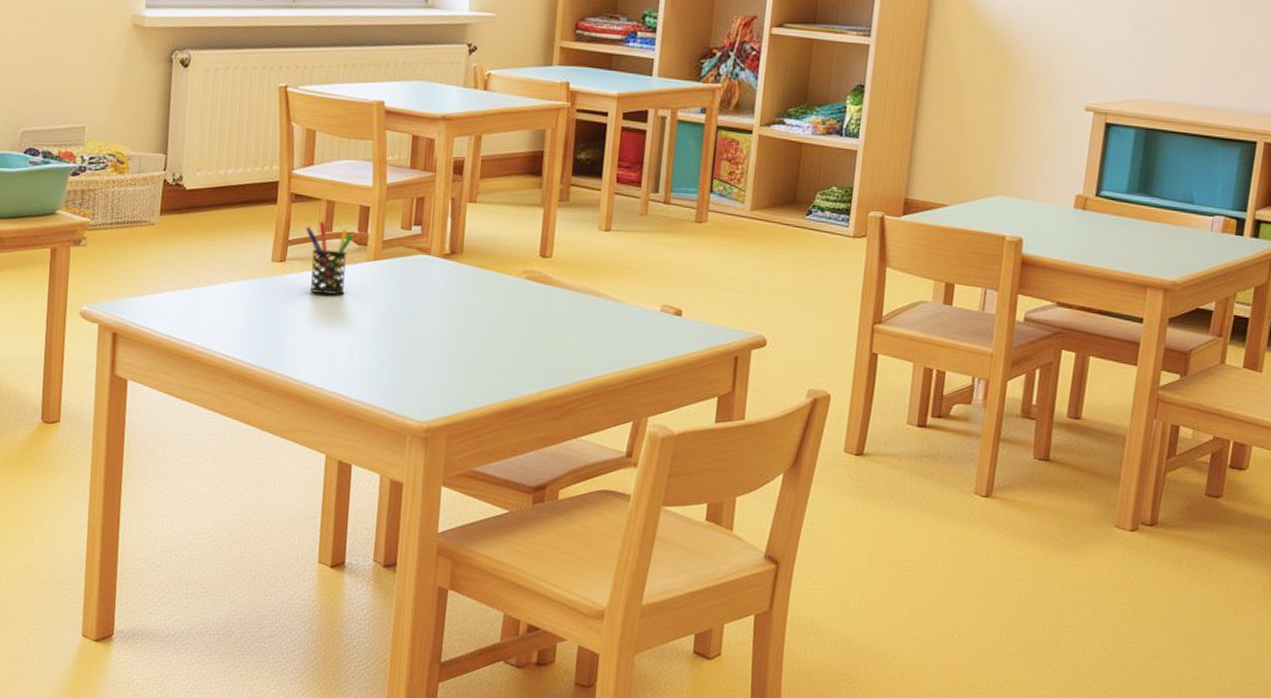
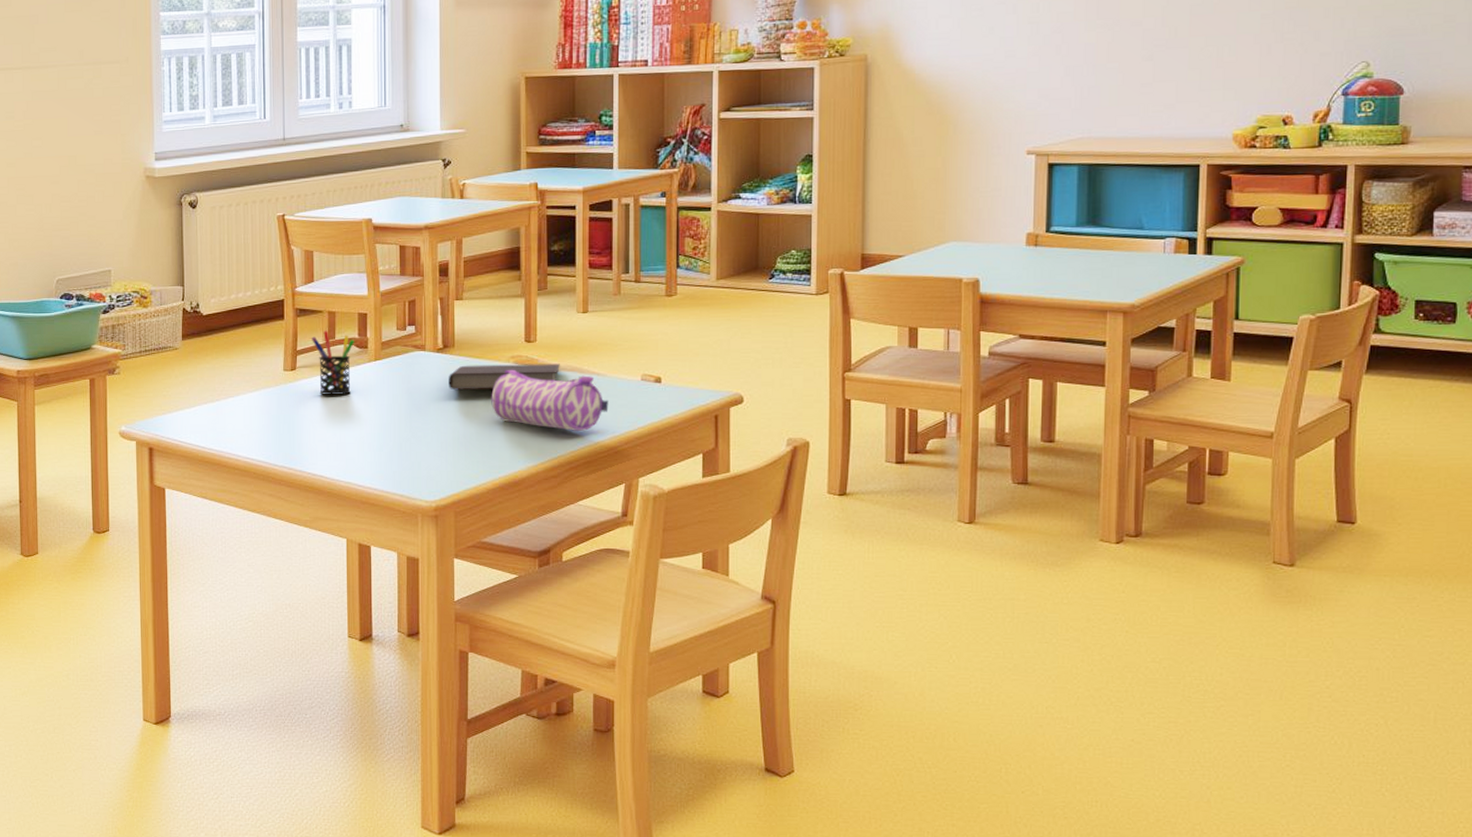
notebook: none [452,275,575,305] -> present [449,363,560,390]
pencil case: none [497,286,624,360] -> present [491,370,609,431]

